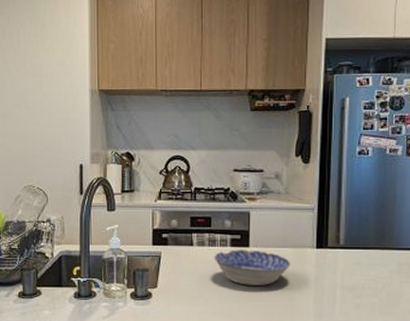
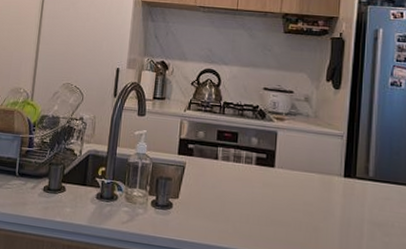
bowl: present [214,250,291,285] -> none [237,168,317,210]

